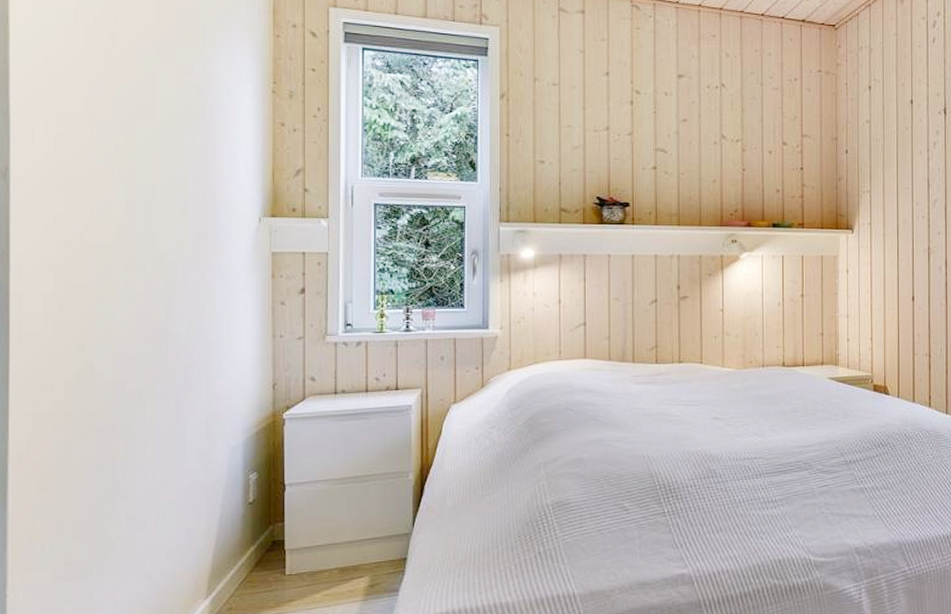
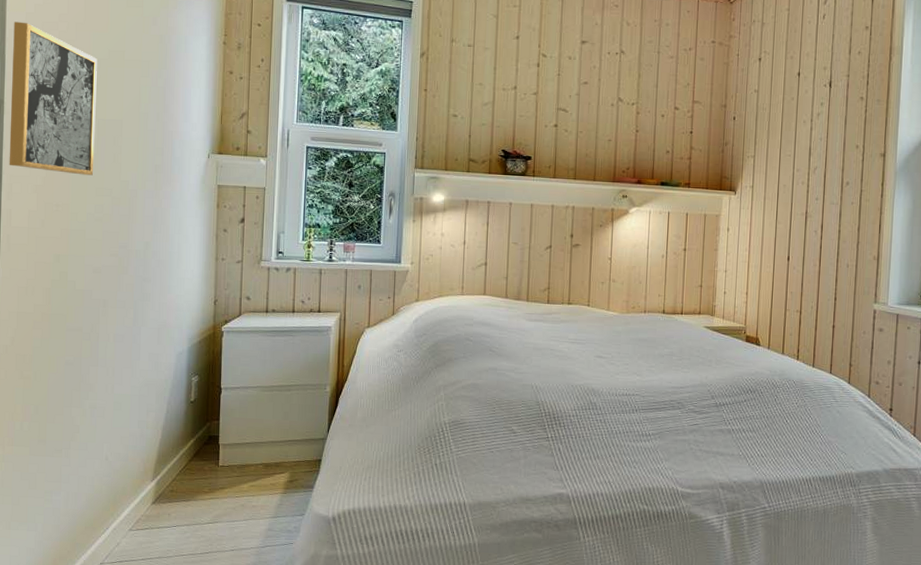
wall art: none [18,76,123,249] -> present [9,21,97,176]

